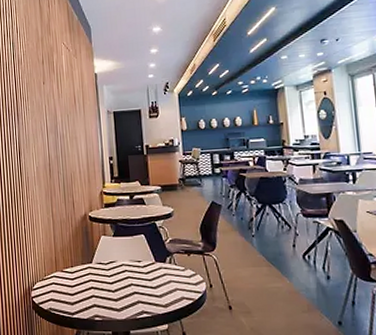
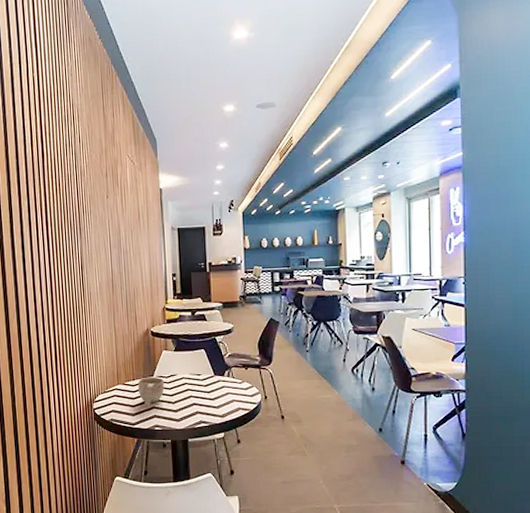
cup: none [76,263,104,295] -> present [137,376,164,407]

